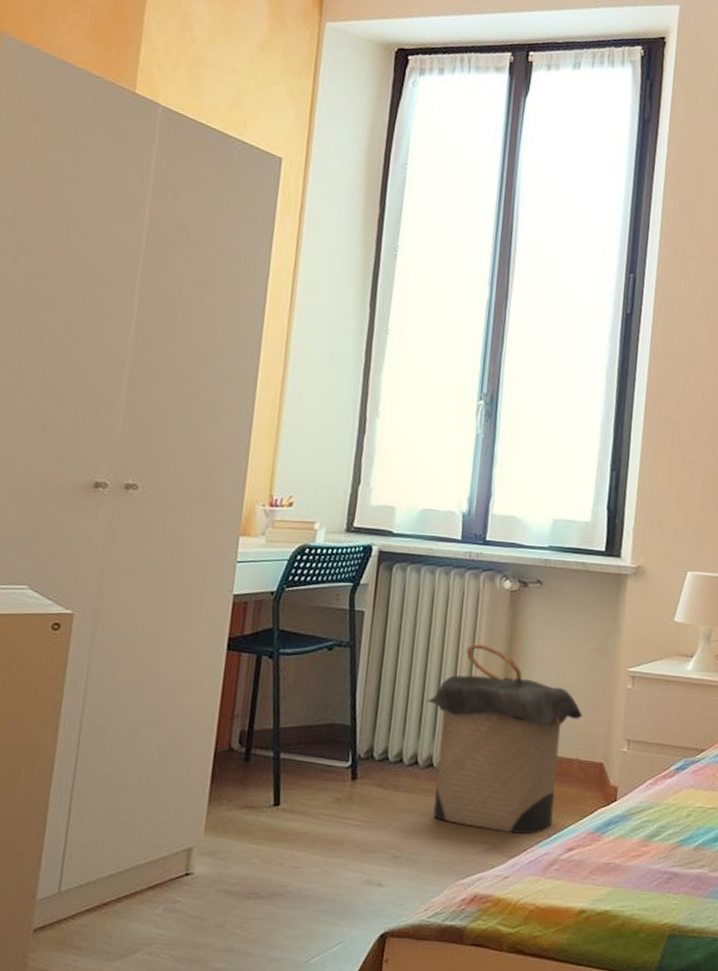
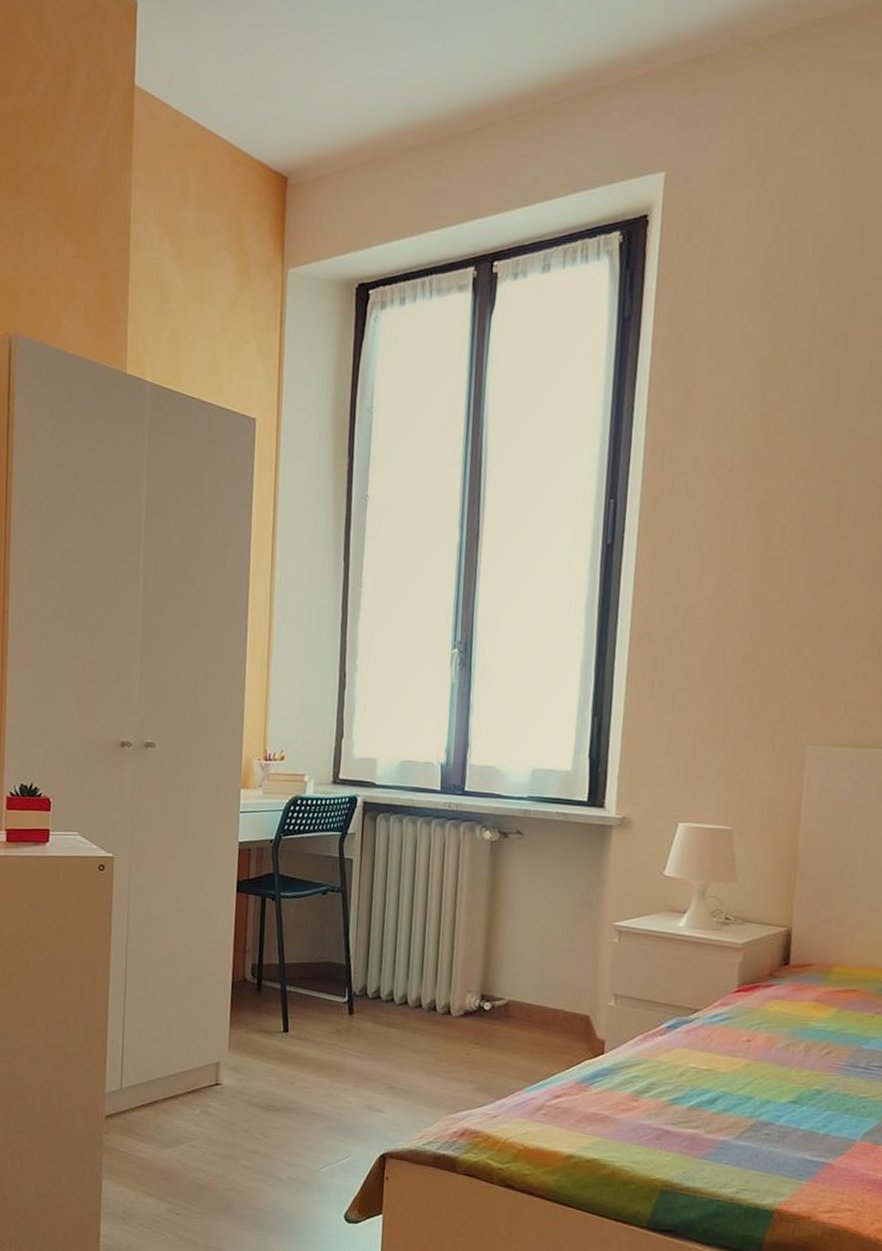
laundry hamper: present [426,643,583,834] -> none [413,892,568,1079]

